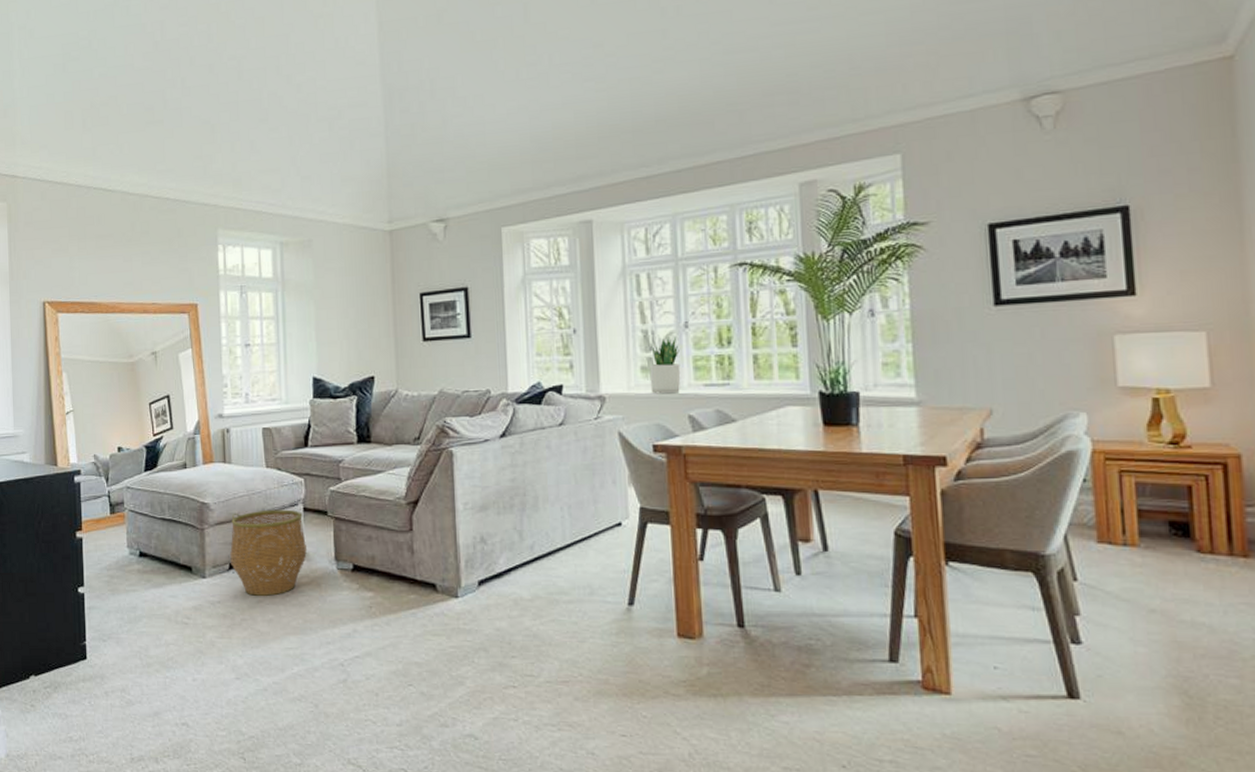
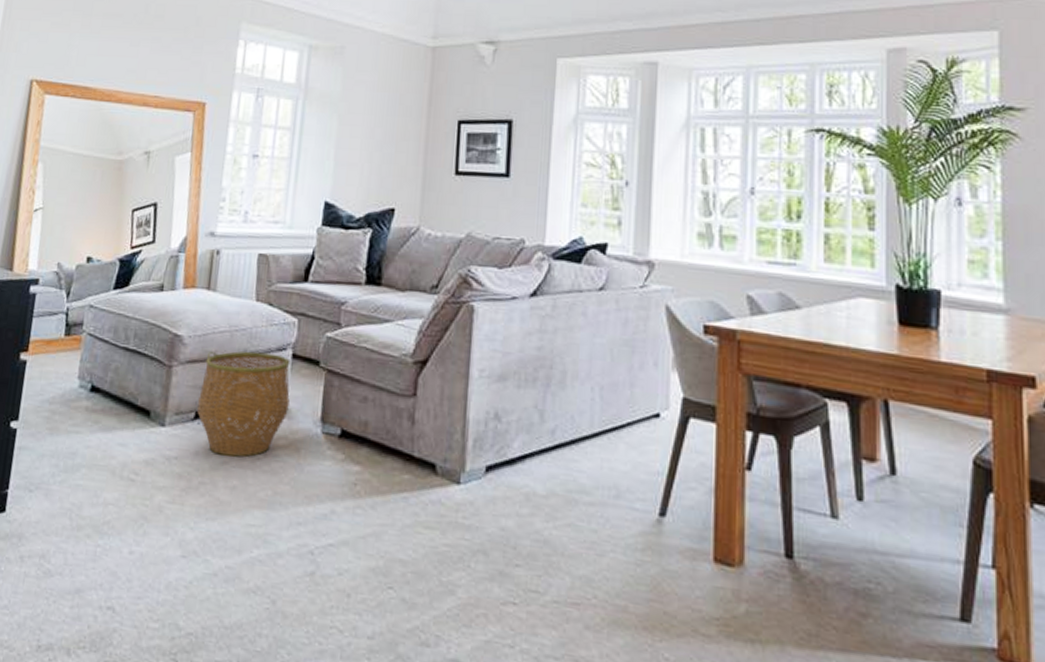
planter: present [649,336,681,394] -> none [706,202,743,268]

